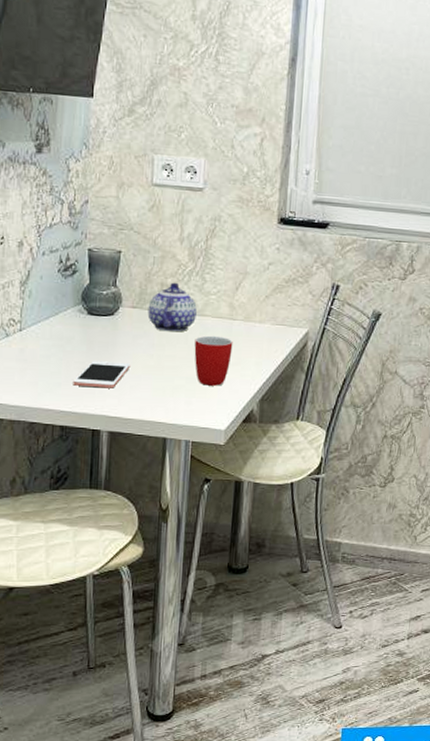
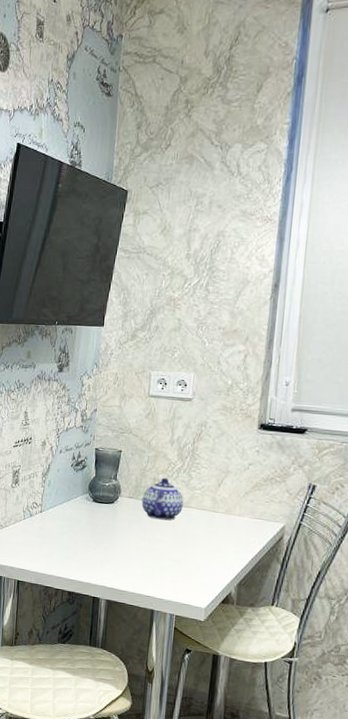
cell phone: present [73,361,131,389] -> none [79,540,126,564]
mug: present [194,335,233,386] -> none [180,524,215,569]

